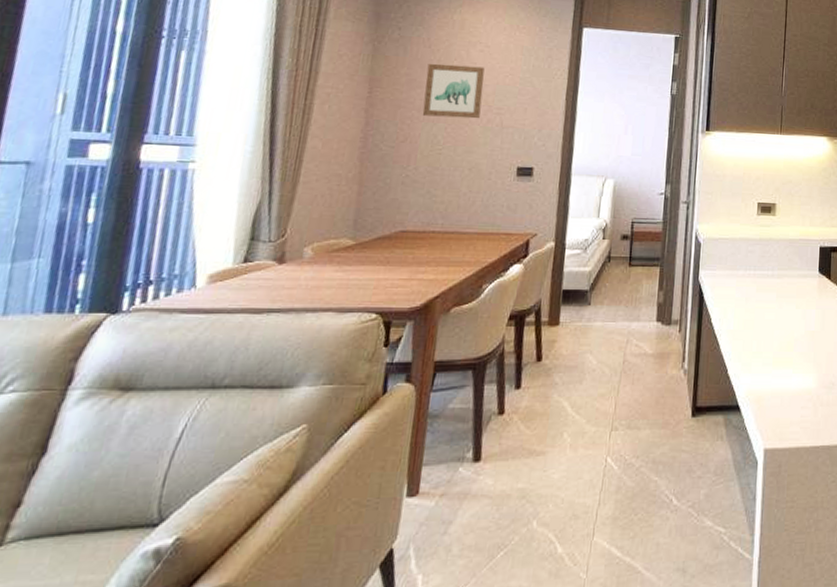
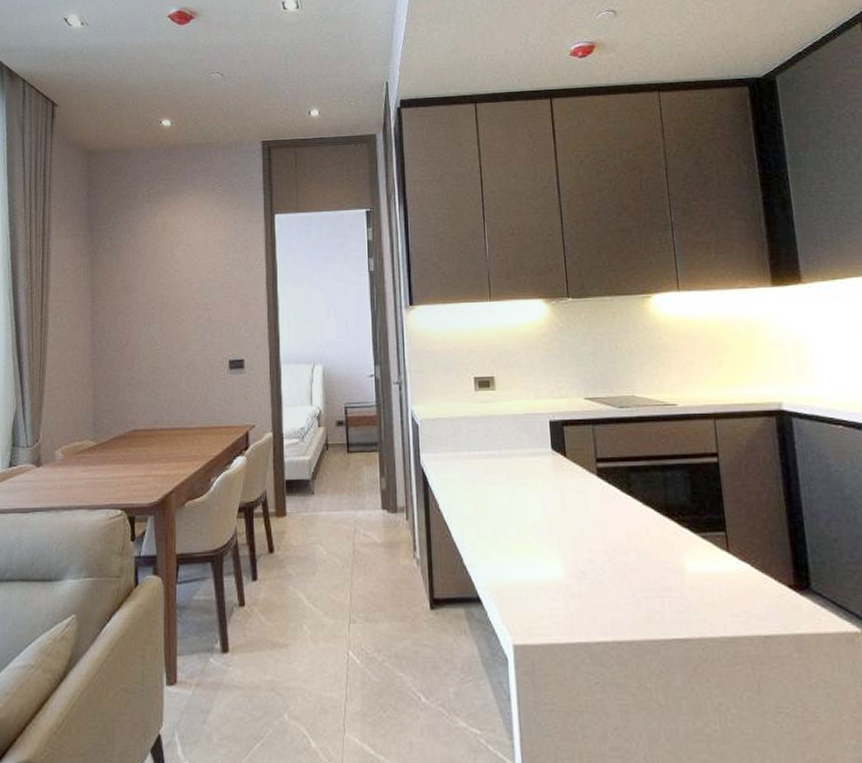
wall art: present [422,63,485,119] -> none [138,265,190,318]

